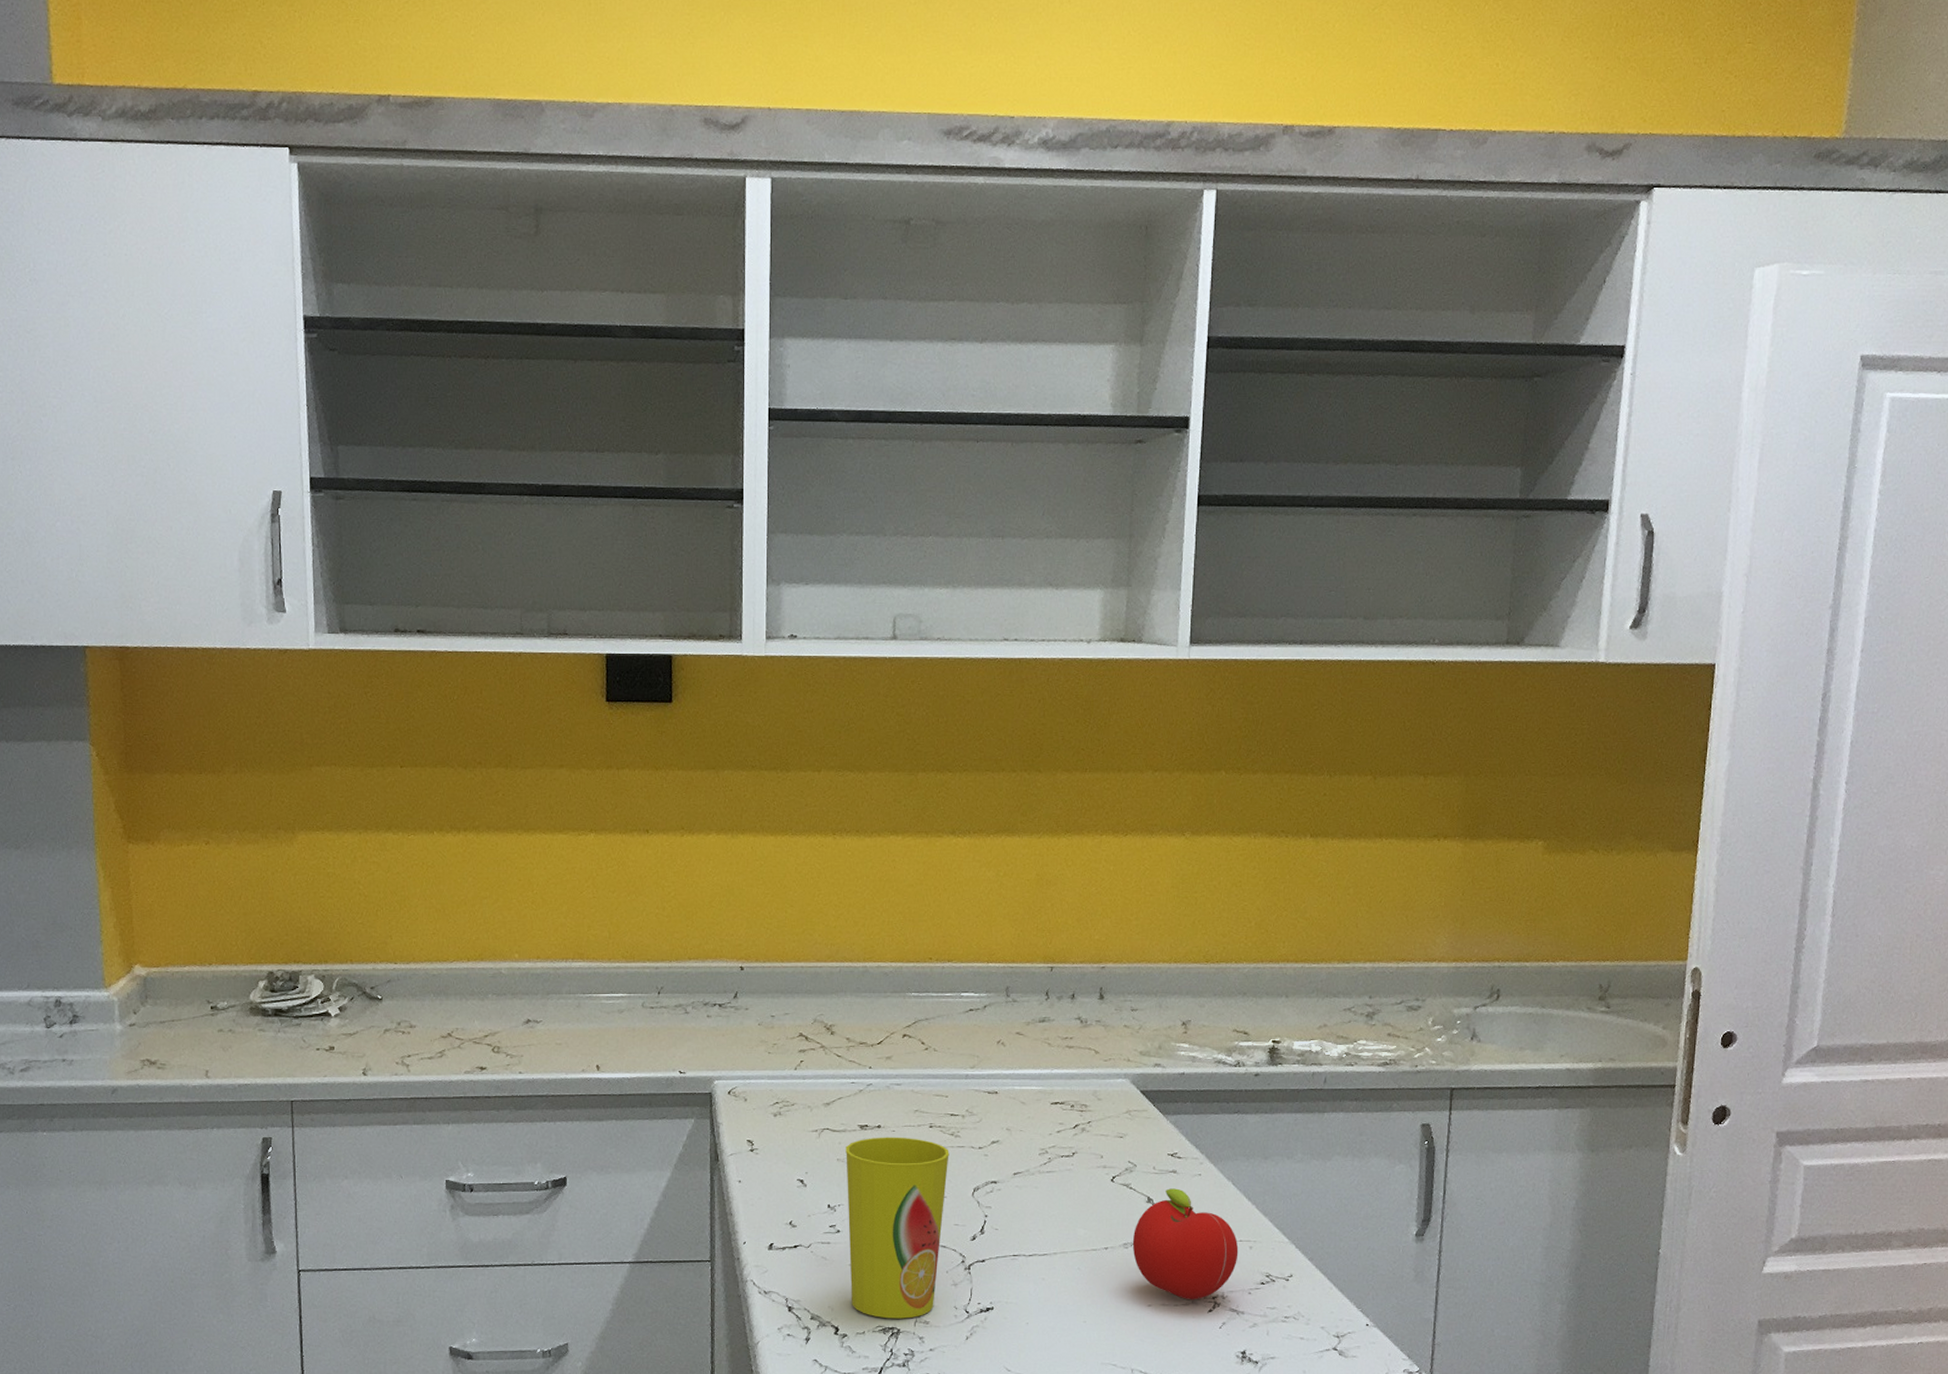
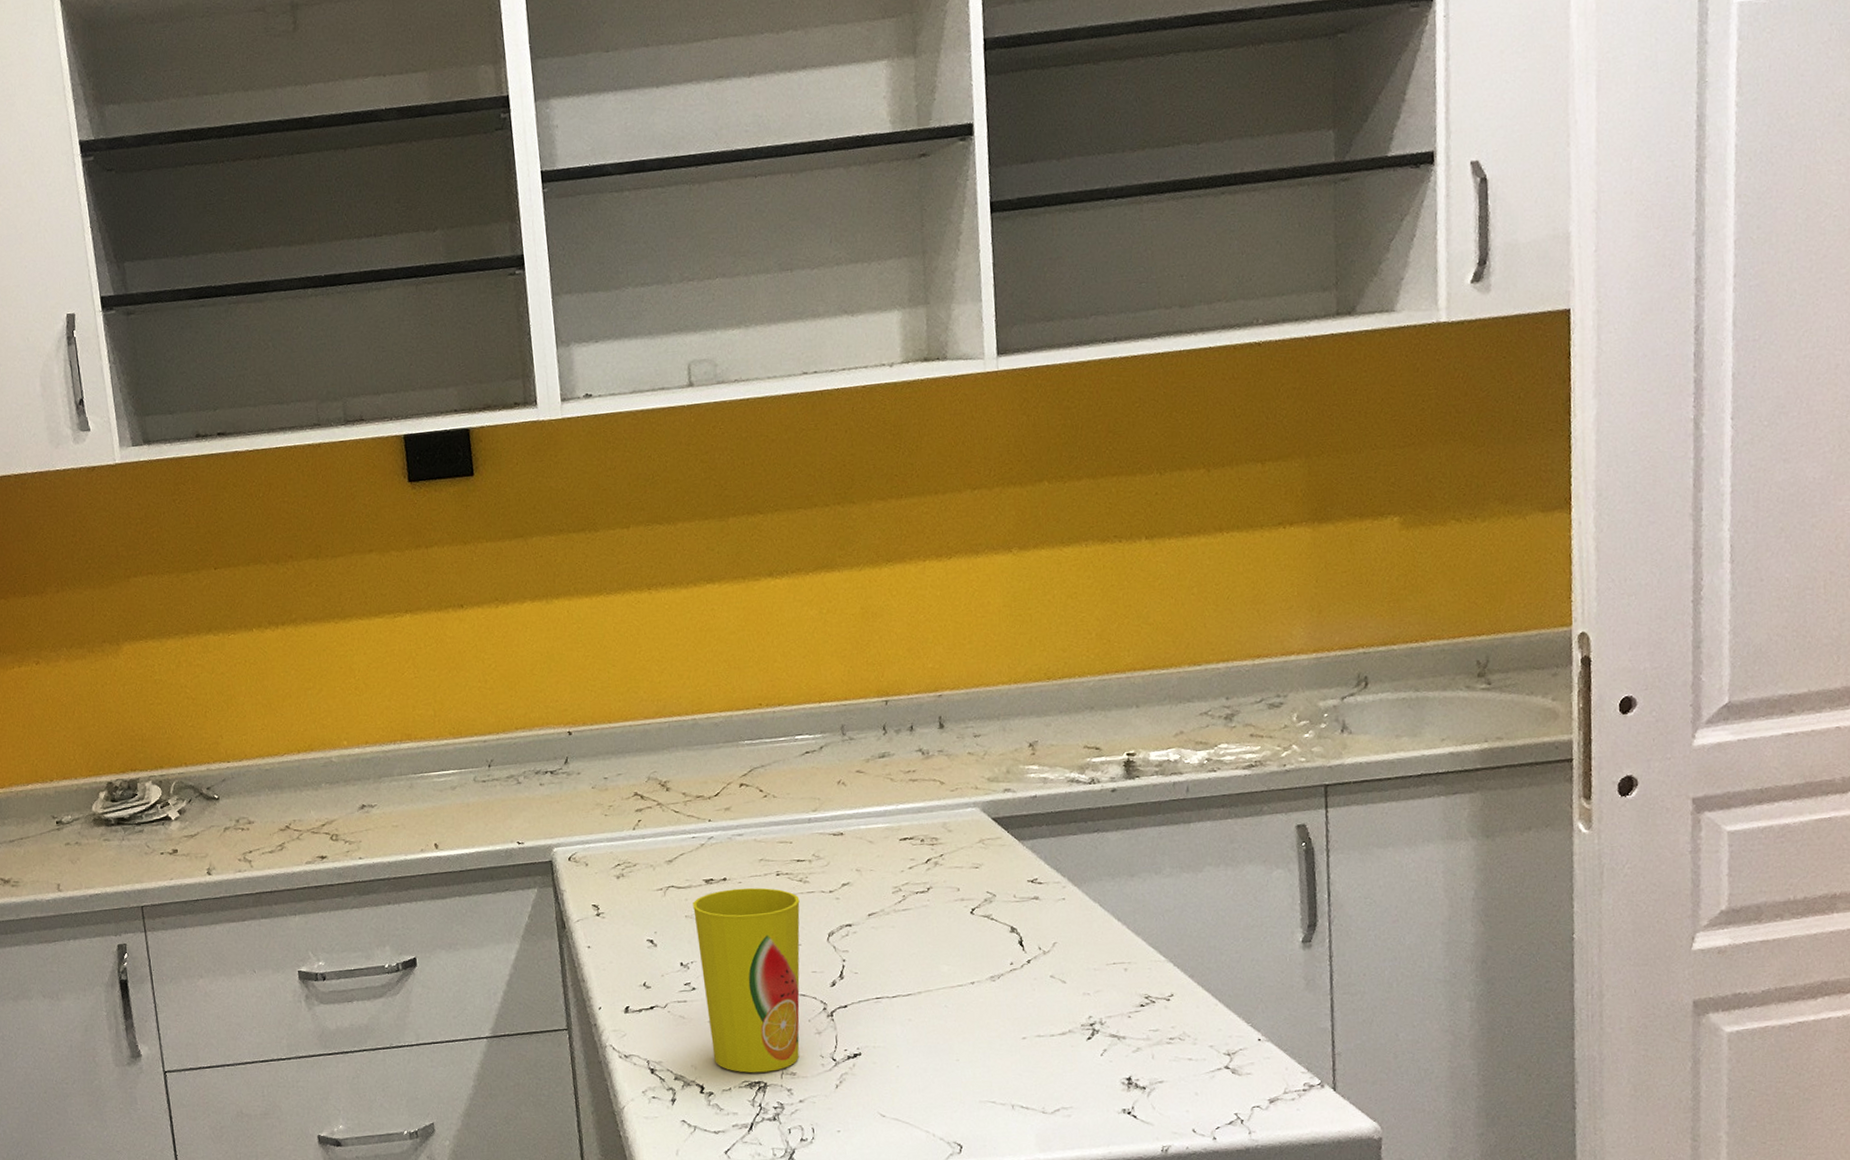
fruit: present [1132,1188,1239,1300] -> none [999,915,1113,1029]

